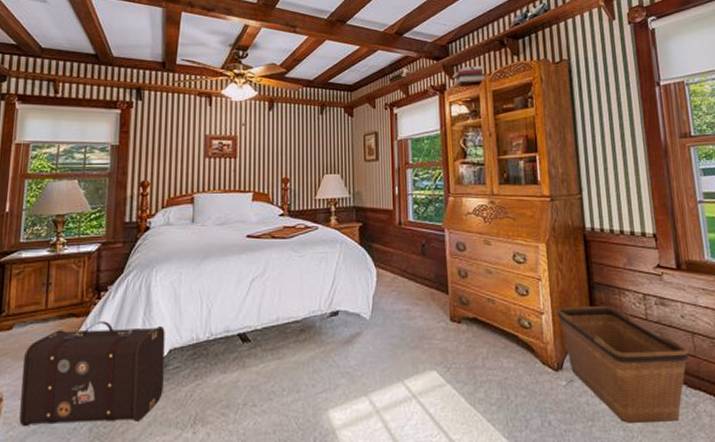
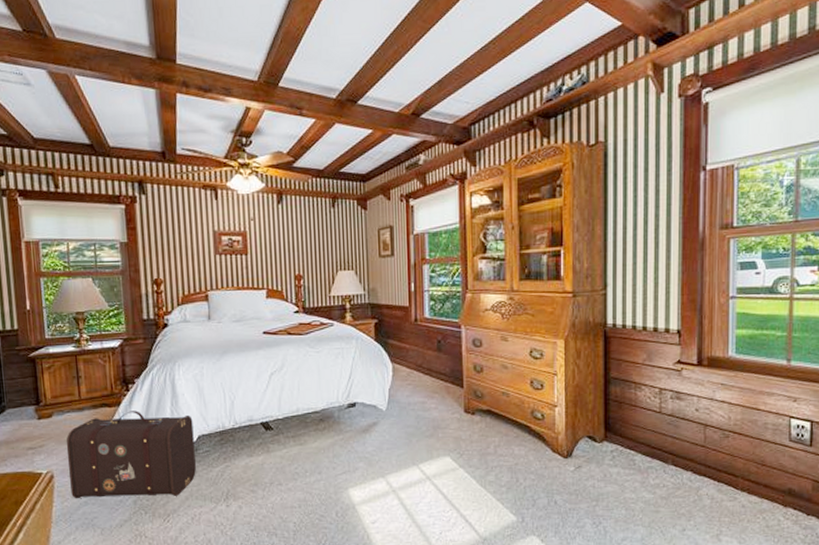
books: present [452,66,485,88] -> none [474,151,510,176]
bicycle basket: present [556,306,689,423] -> none [570,399,698,503]

